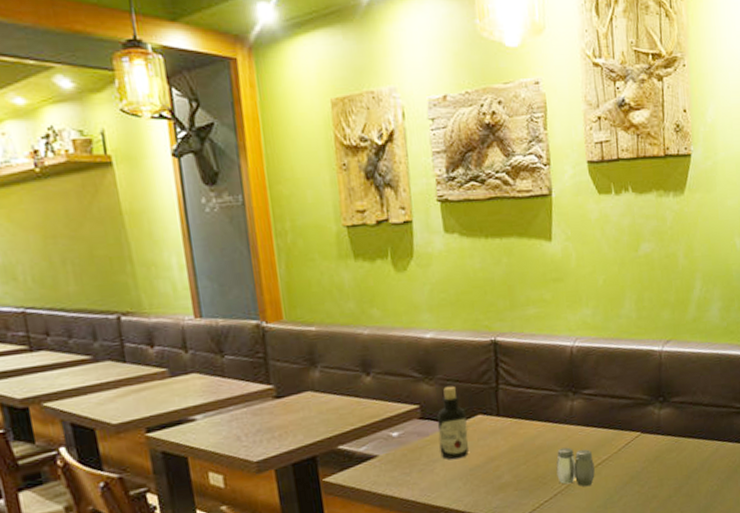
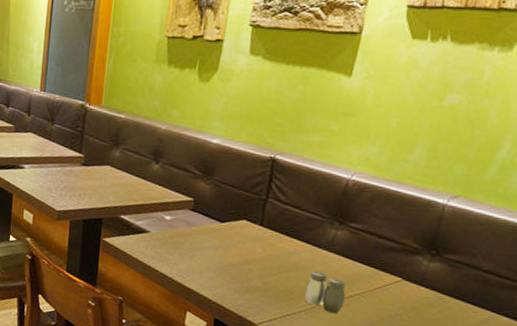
bottle: present [437,385,469,460] -> none [202,188,232,254]

